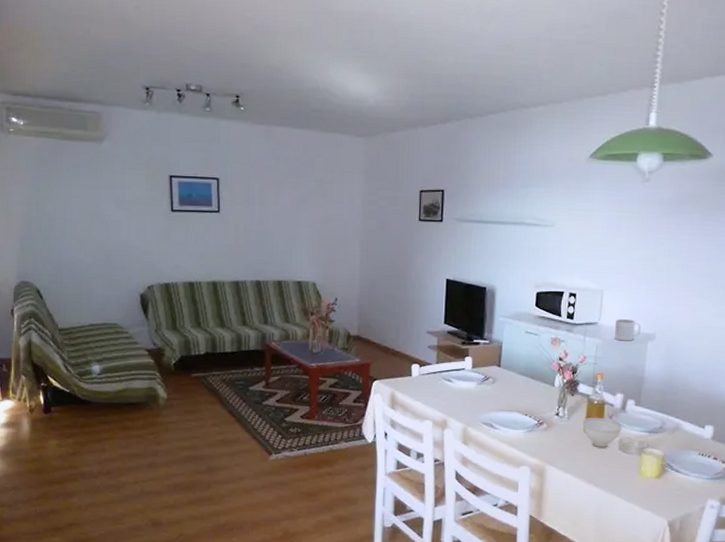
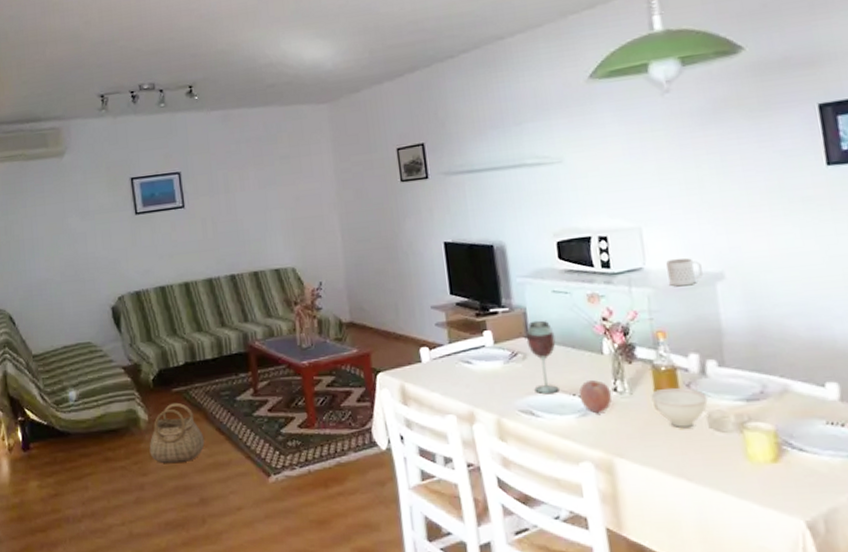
basket: none [165,386,217,436] -> present [149,402,205,463]
wineglass: none [497,353,521,413] -> present [526,320,559,395]
fruit: none [529,405,554,430] -> present [579,380,612,413]

